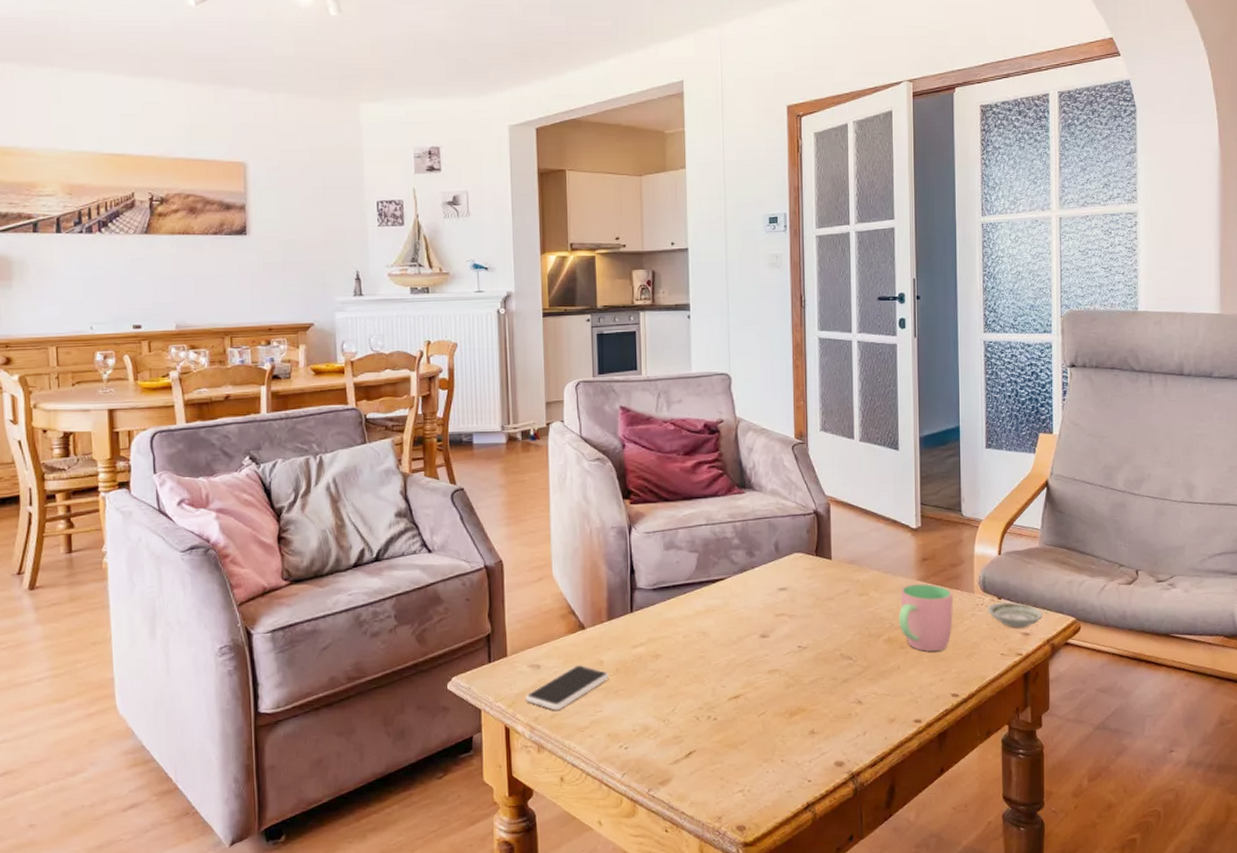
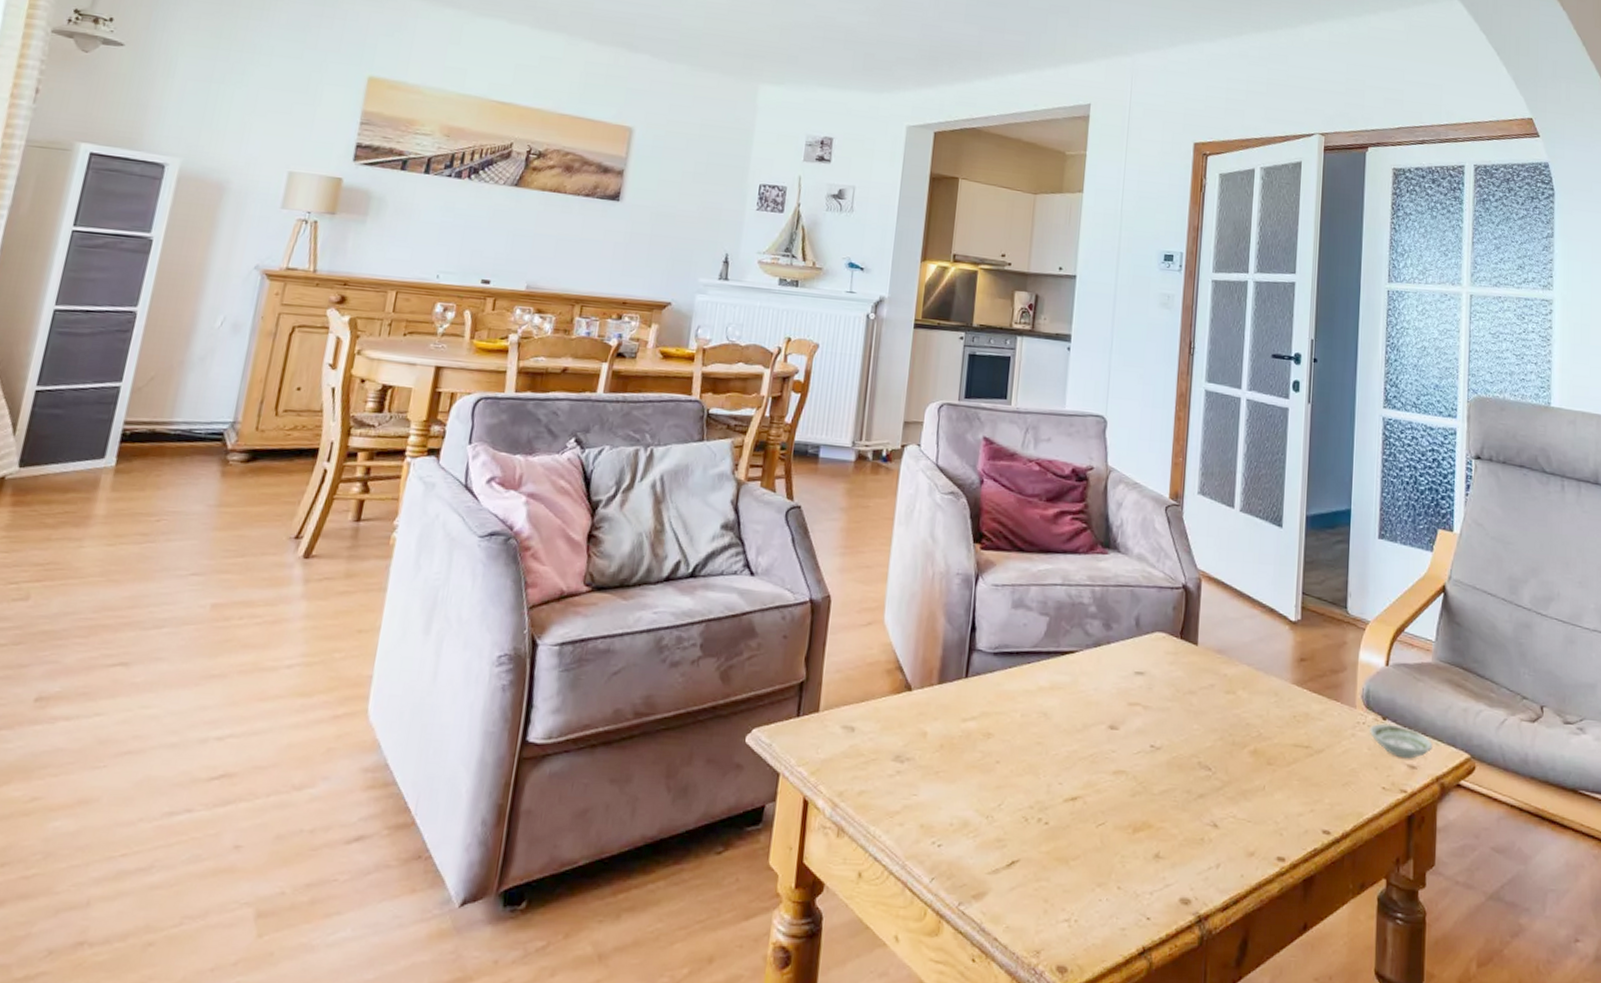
smartphone: present [525,665,609,711] -> none [832,734,931,787]
cup: present [898,583,954,652] -> none [1267,687,1333,775]

